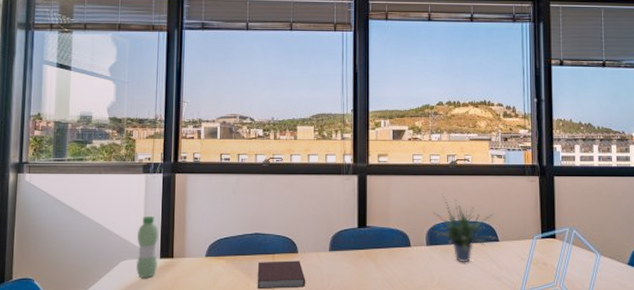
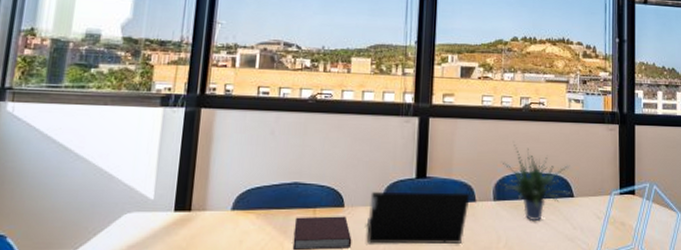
water bottle: present [136,215,158,279] -> none [142,158,175,236]
laptop computer: none [318,239,406,284] -> present [367,192,470,245]

